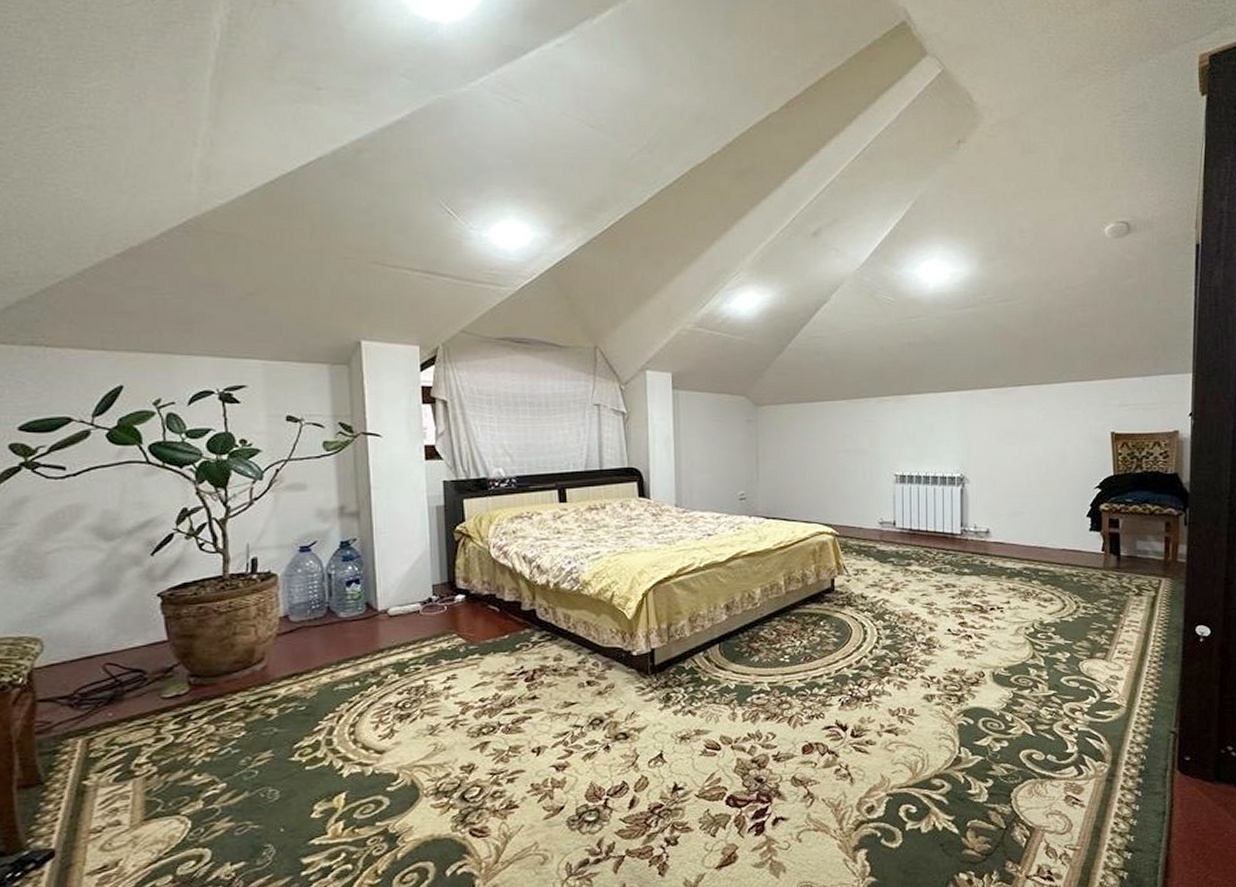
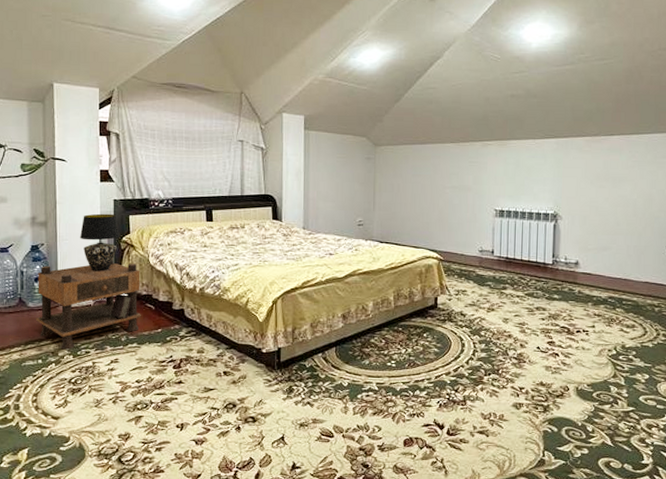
nightstand: none [350,554,483,668] -> present [36,260,141,350]
table lamp: none [402,498,454,569] -> present [80,213,121,272]

